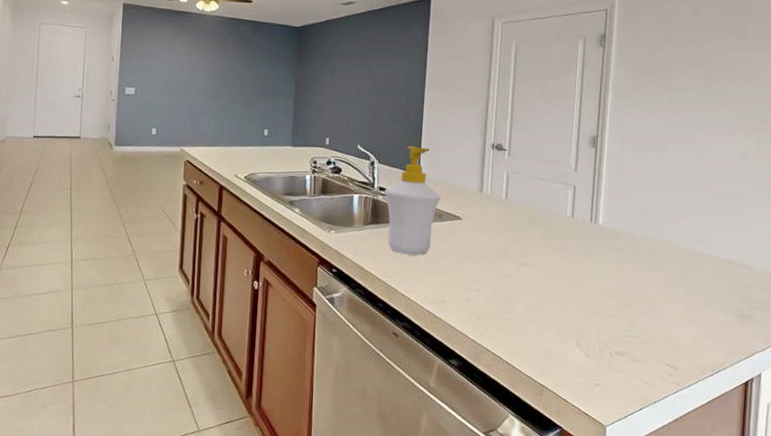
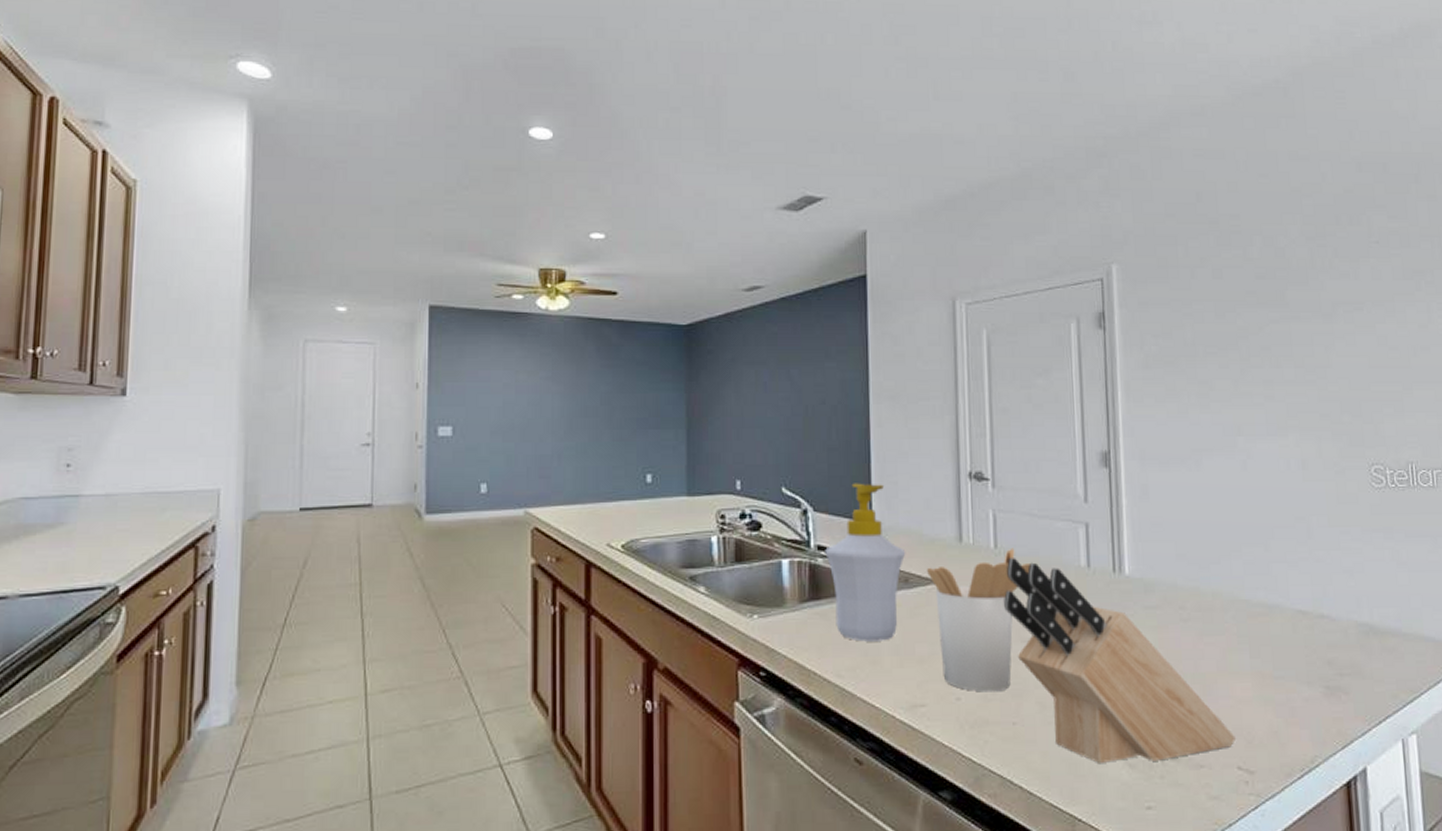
utensil holder: none [455,199,530,297] -> present [927,548,1030,692]
knife block: none [508,206,666,354] -> present [1004,558,1236,763]

